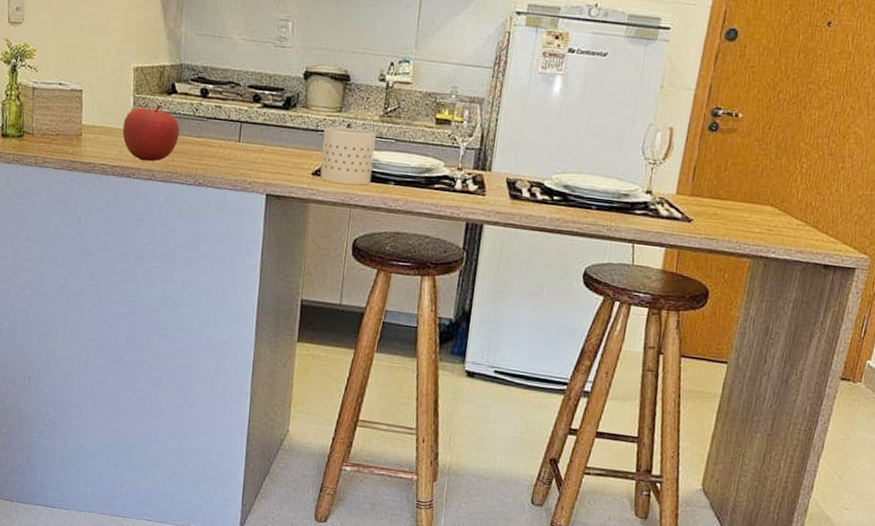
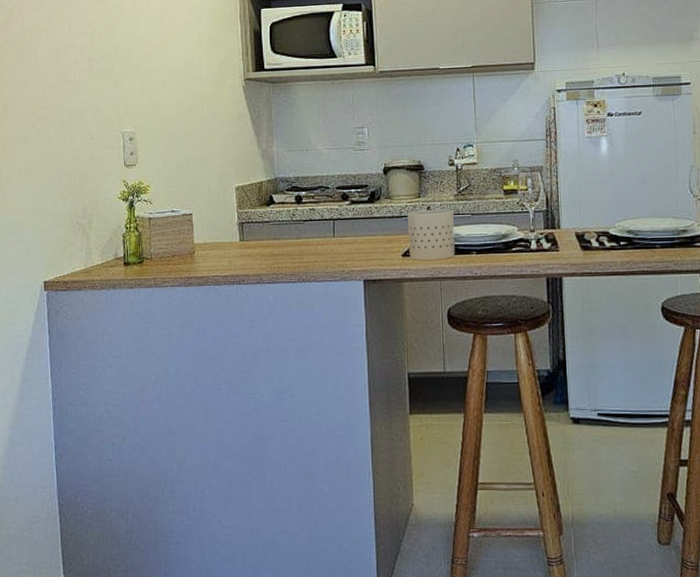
fruit: present [122,105,180,162] -> none [230,216,281,268]

